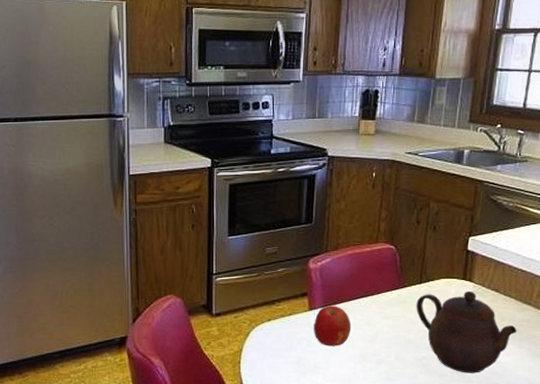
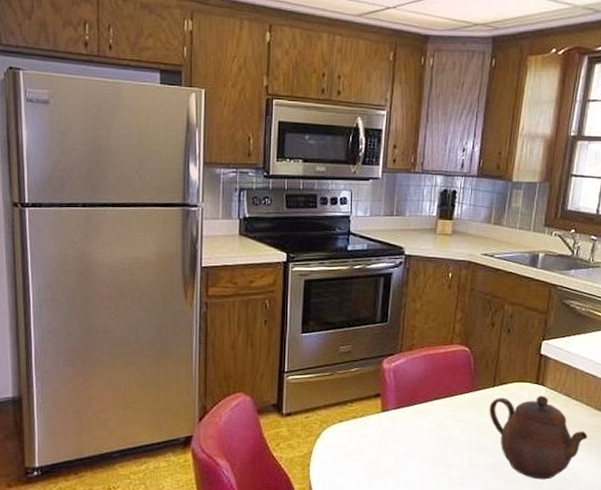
fruit: present [314,305,351,346] -> none [386,407,424,450]

